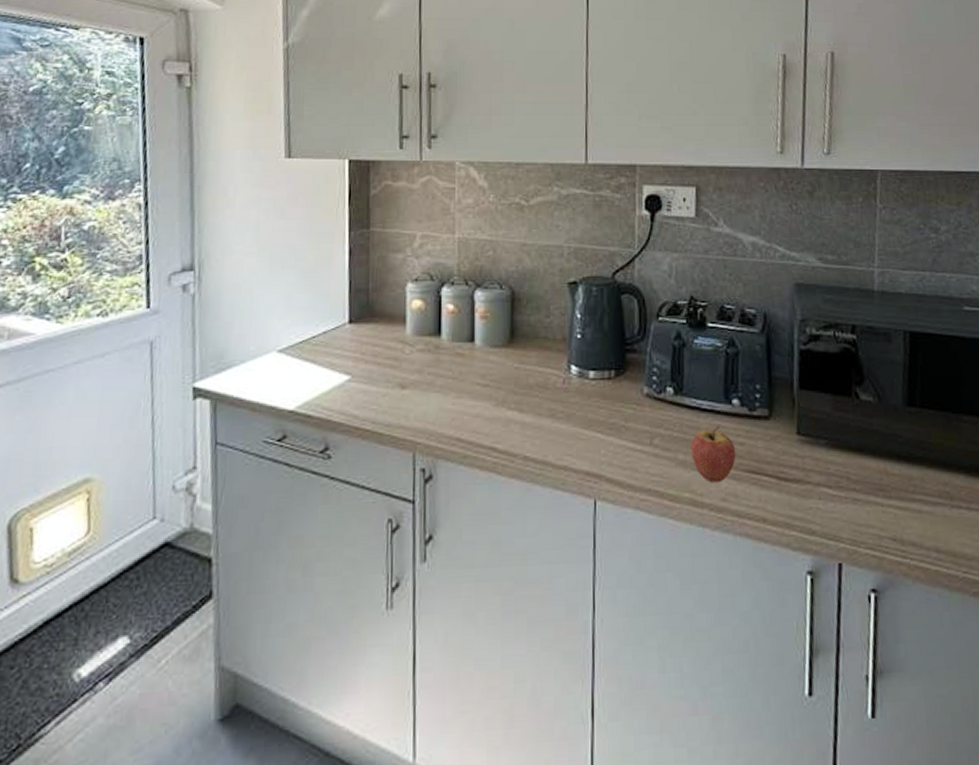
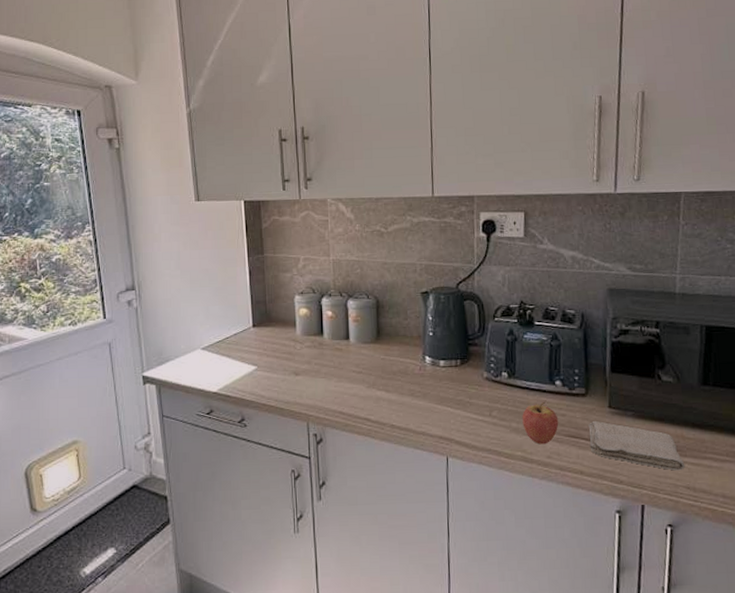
washcloth: none [772,452,891,517] -> present [588,421,685,471]

